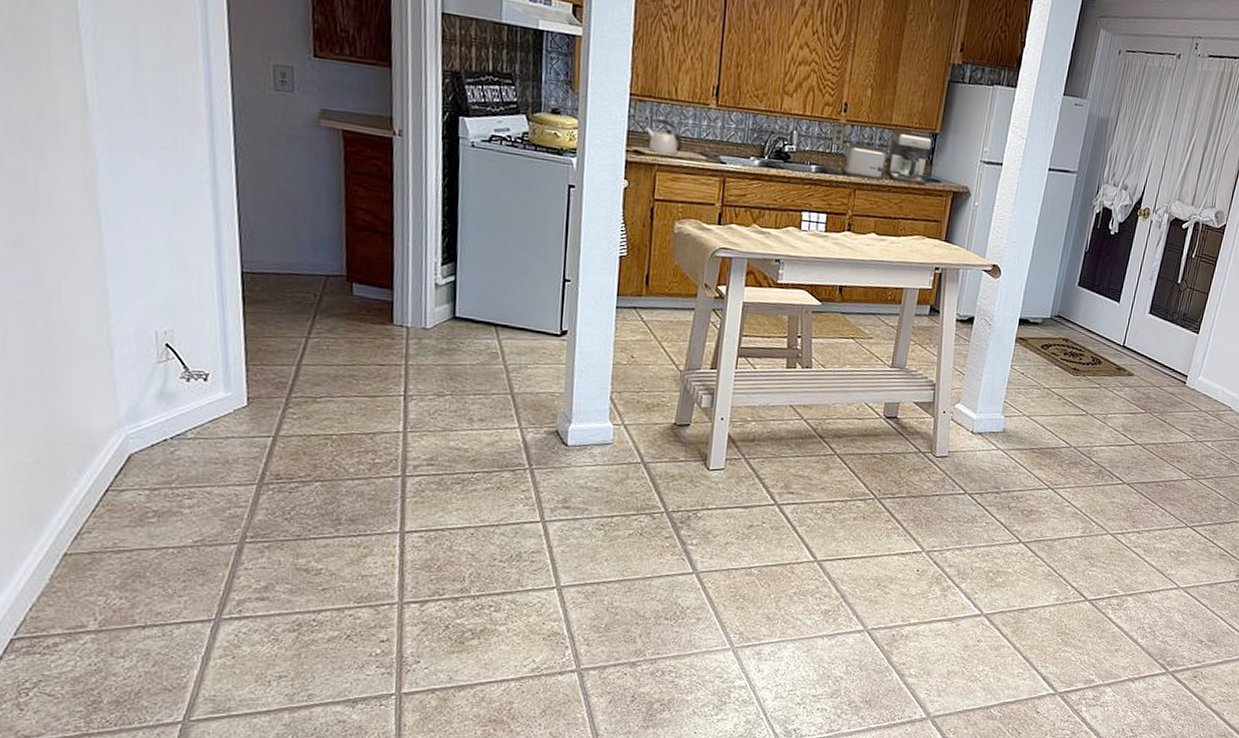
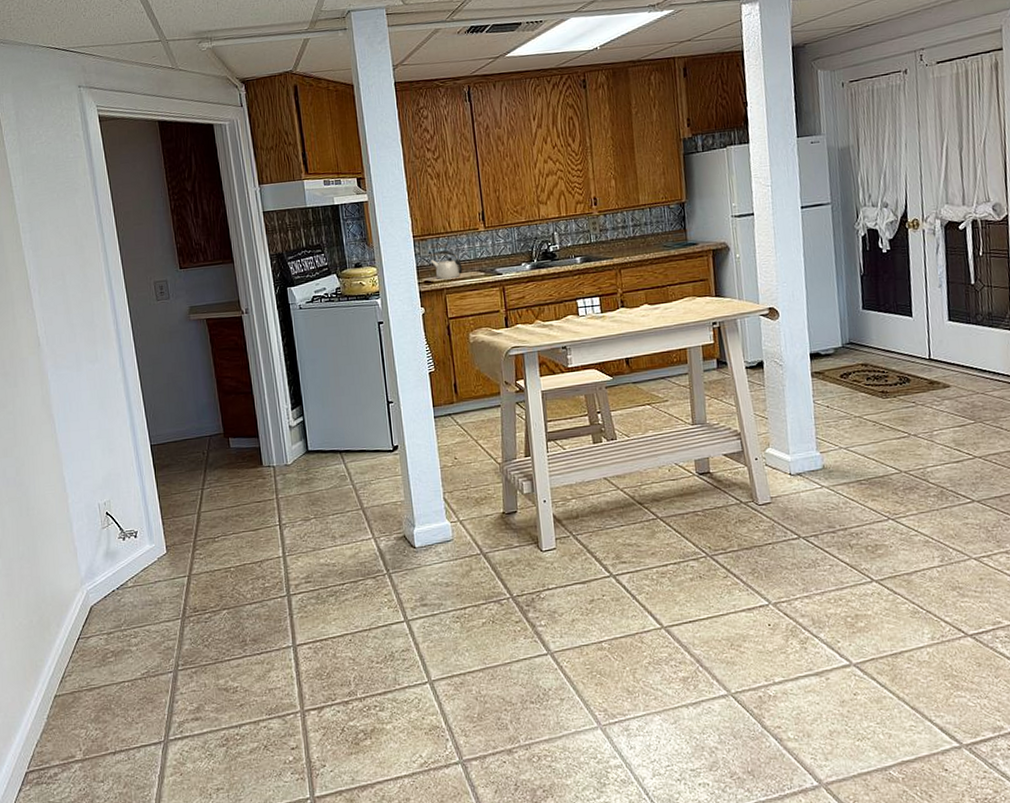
toaster: present [841,142,890,181] -> none [601,227,646,260]
coffee maker: present [886,127,932,186] -> none [642,205,684,254]

